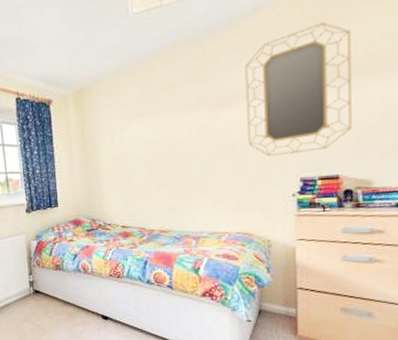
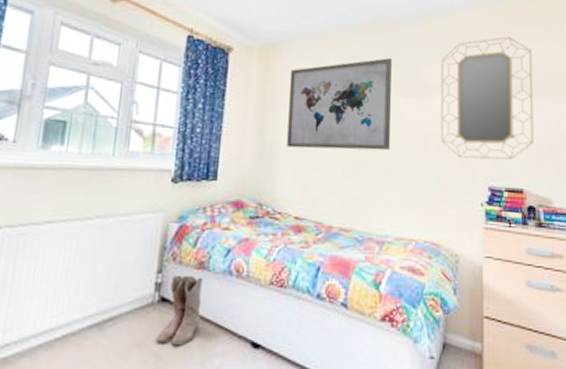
boots: none [36,274,64,320] -> present [155,274,204,346]
wall art: none [101,77,199,173] -> present [287,58,392,151]

